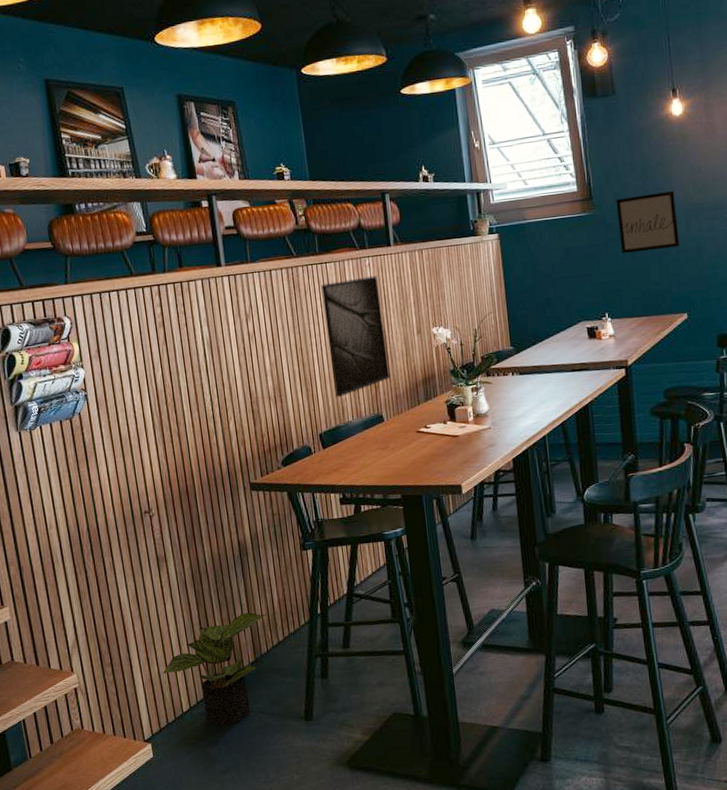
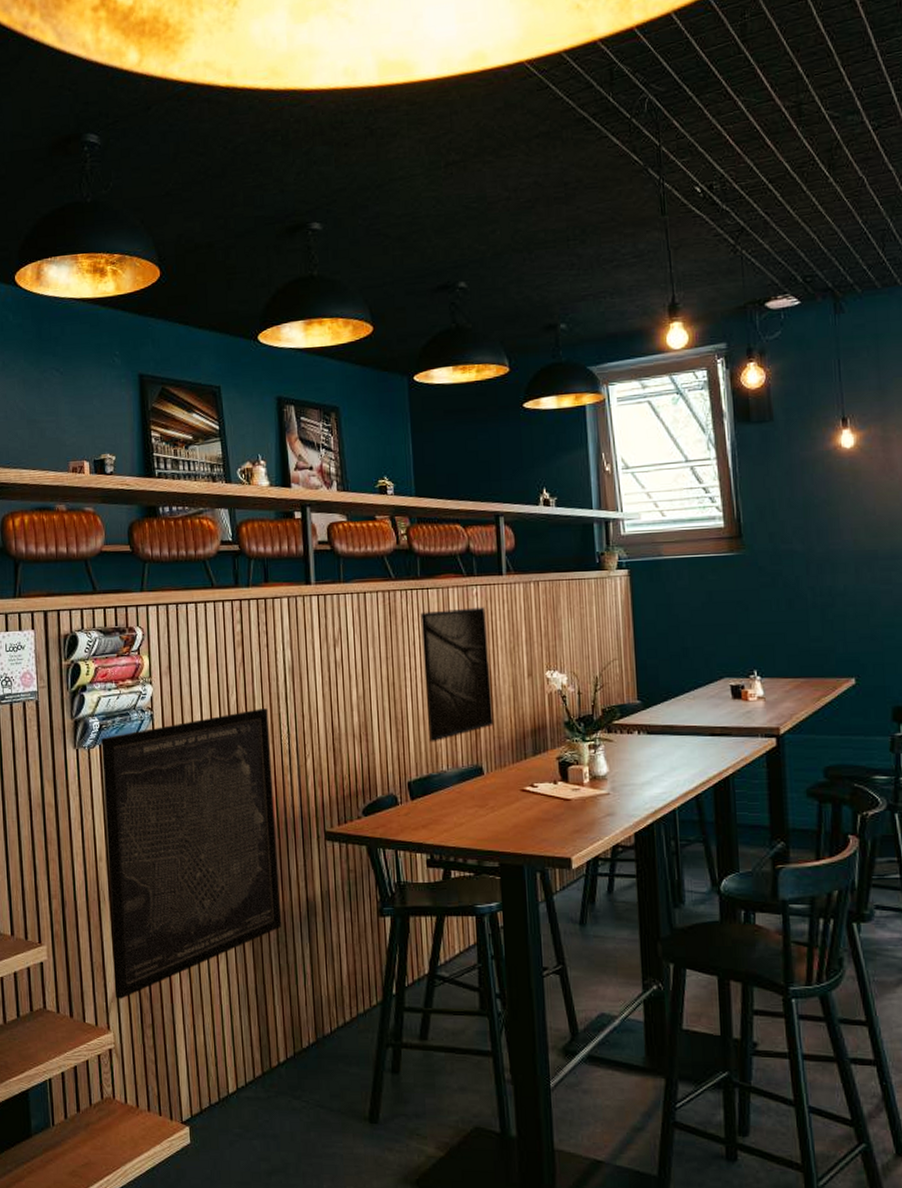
wall art: none [41,380,219,645] -> present [101,708,282,999]
potted plant: present [162,612,266,726] -> none [209,984,332,1116]
wall art: present [616,191,680,254] -> none [770,534,847,603]

